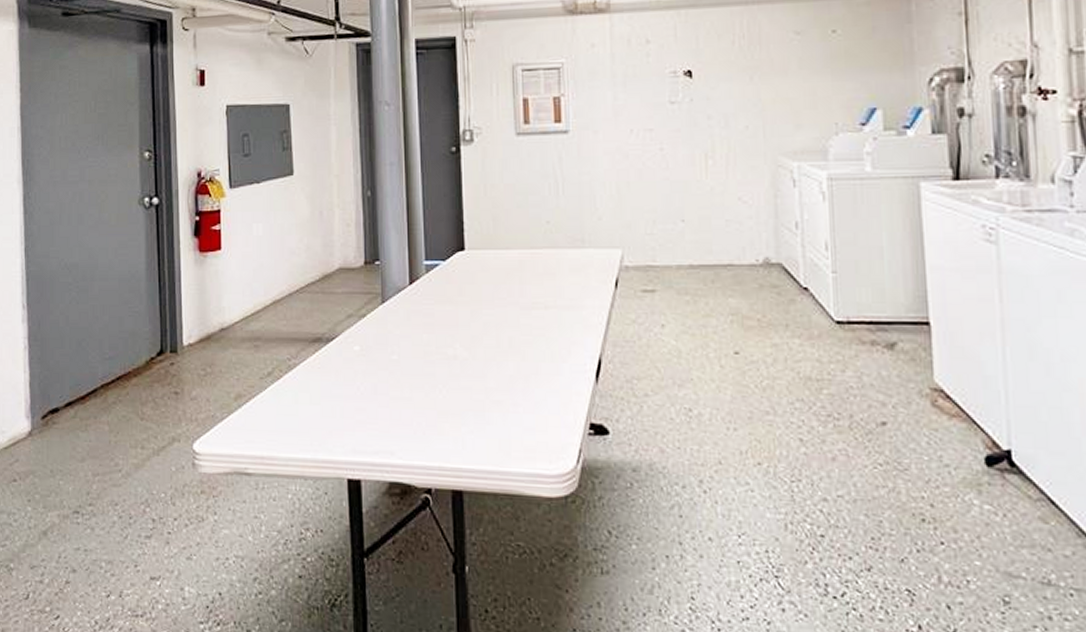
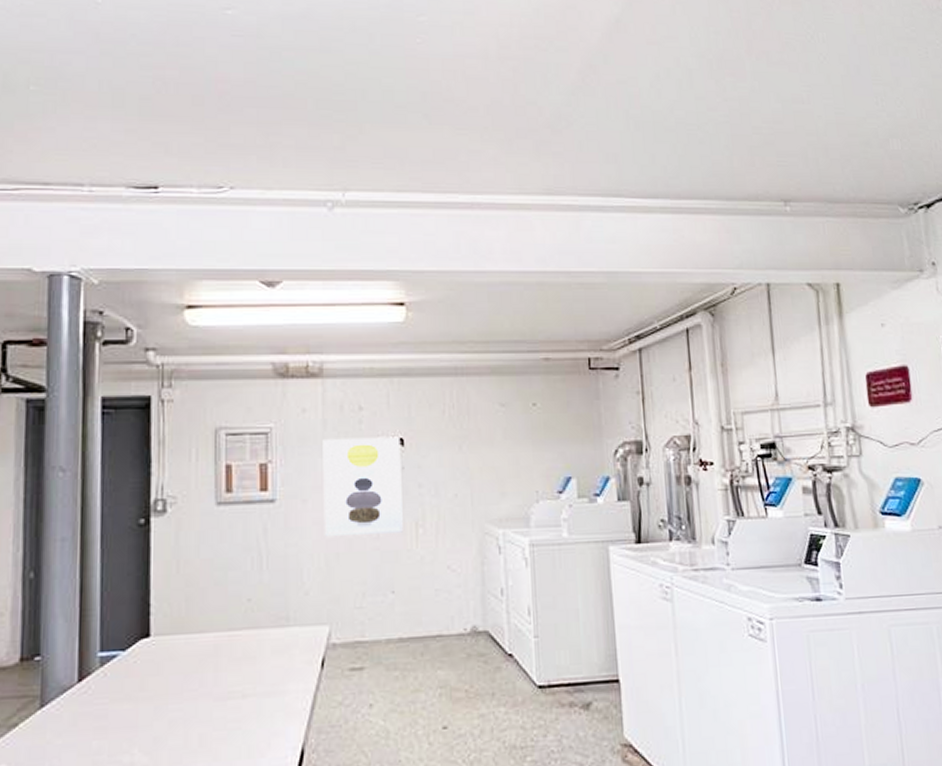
wall art: none [611,69,692,167] -> present [323,436,403,537]

